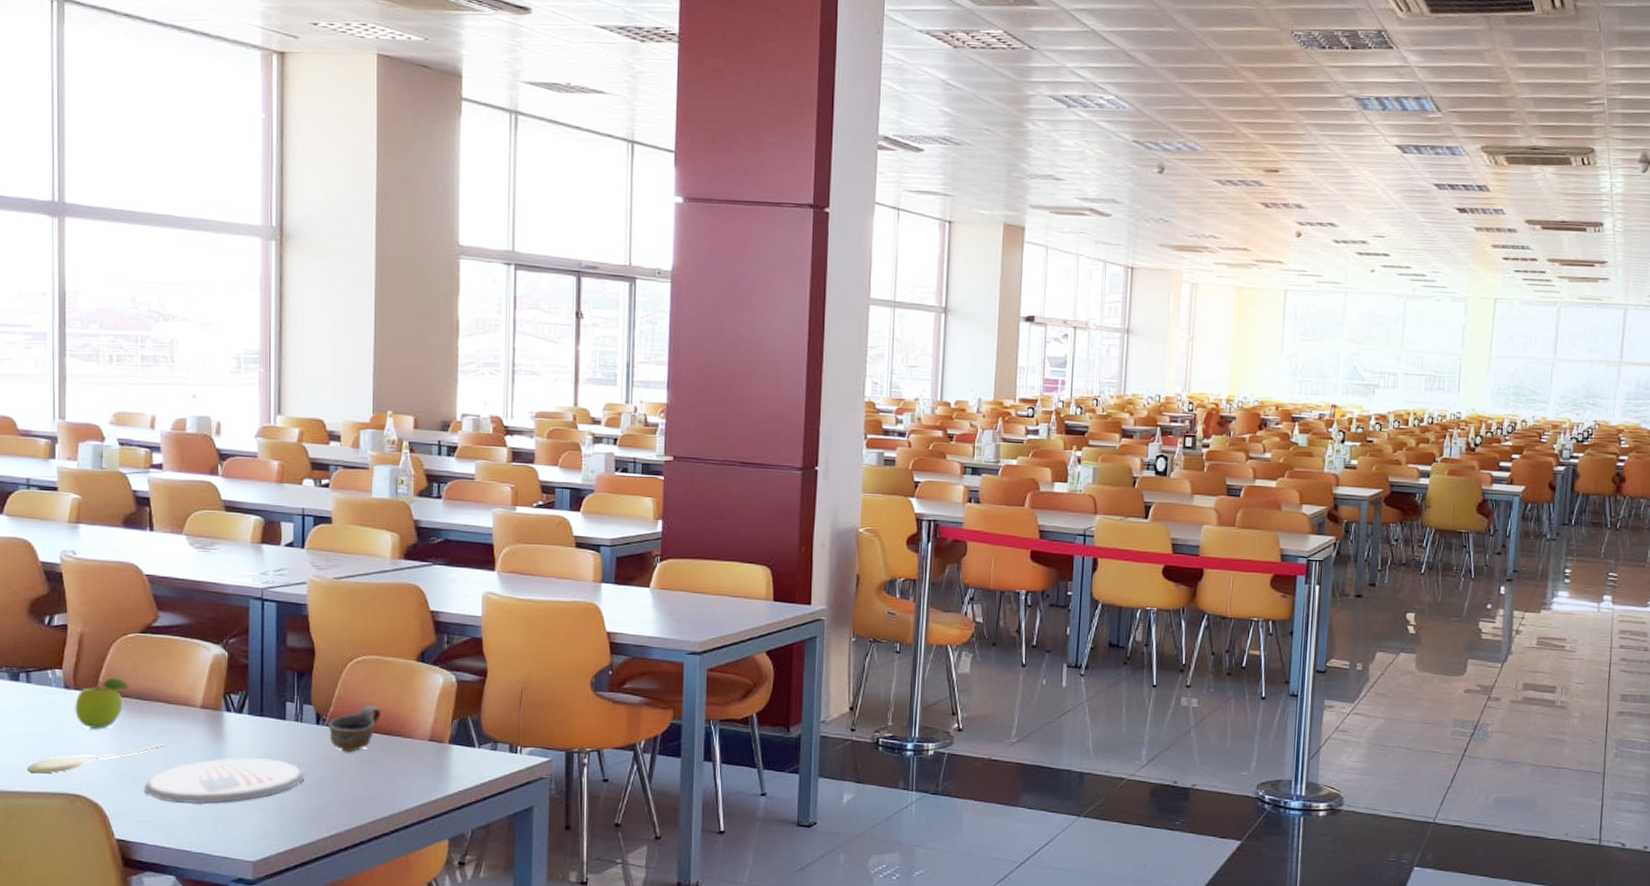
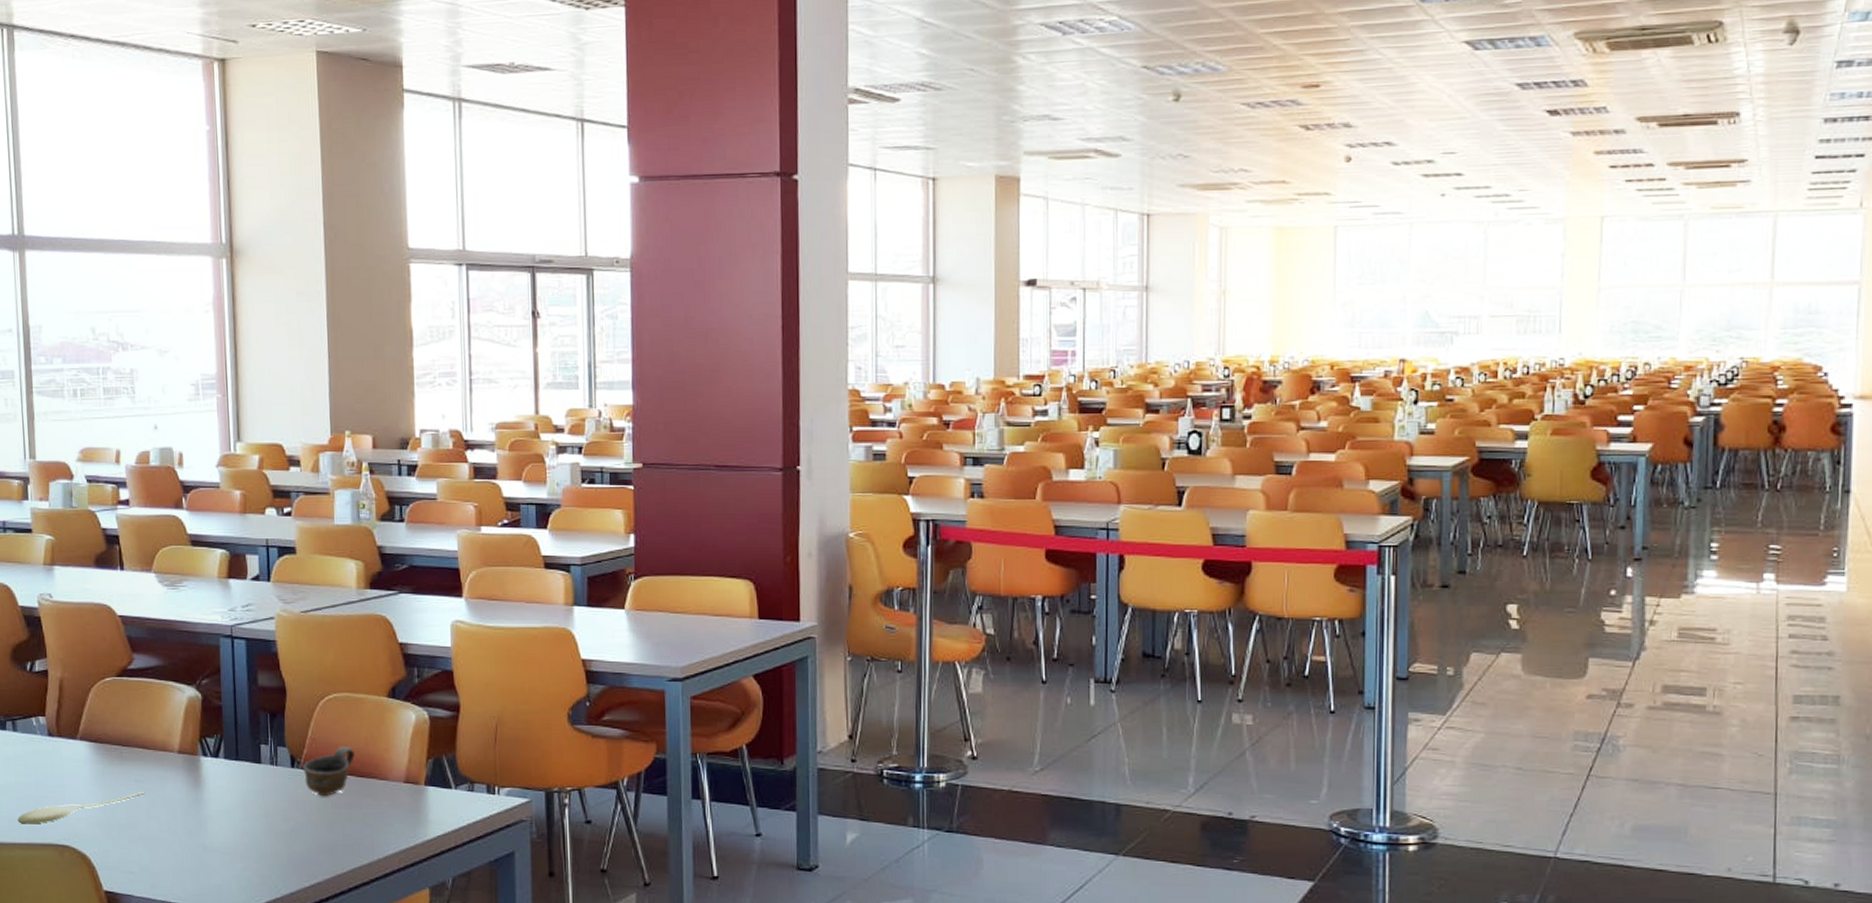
fruit: present [75,678,129,730] -> none [59,724,109,778]
plate: present [143,757,304,805] -> none [128,803,282,854]

